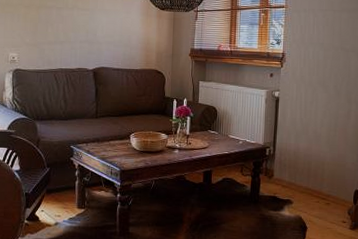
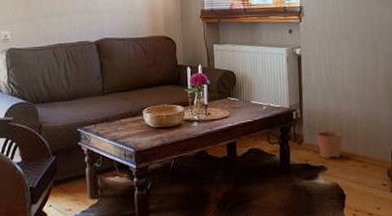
plant pot: none [286,161,310,194] -> present [317,122,342,158]

